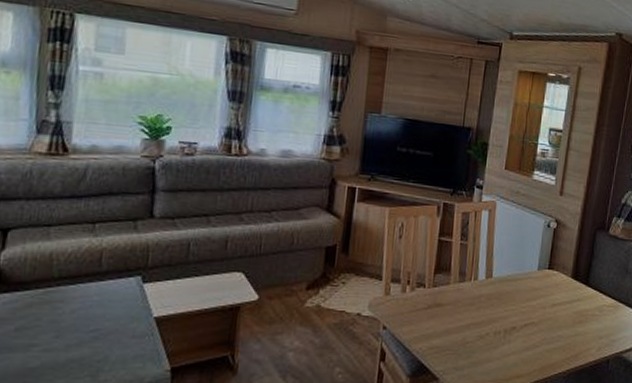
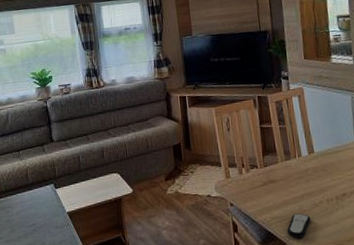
remote control: none [443,345,472,374] -> present [287,213,311,239]

